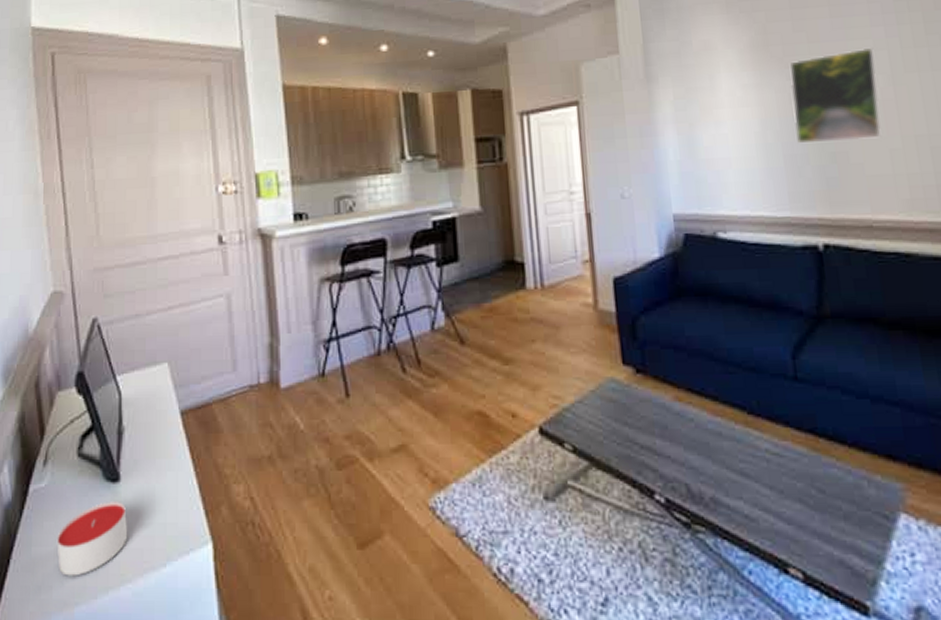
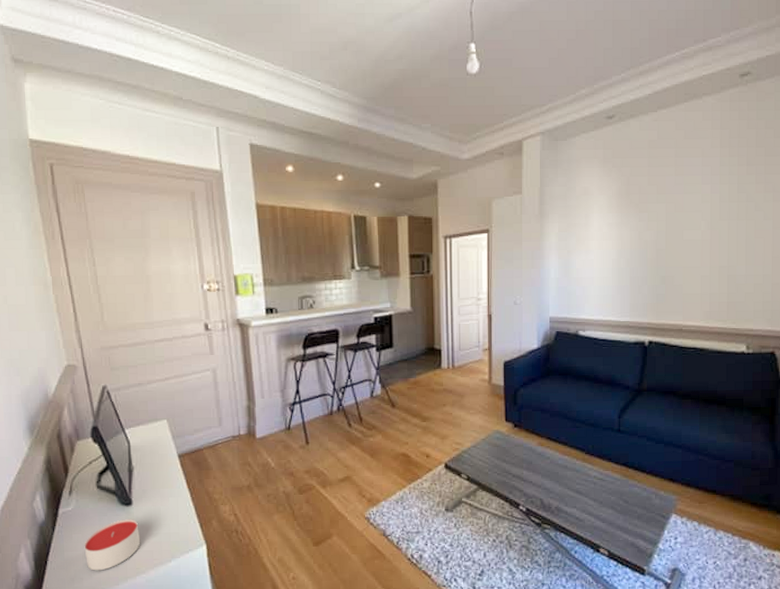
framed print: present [789,47,882,144] -> none [640,200,701,269]

